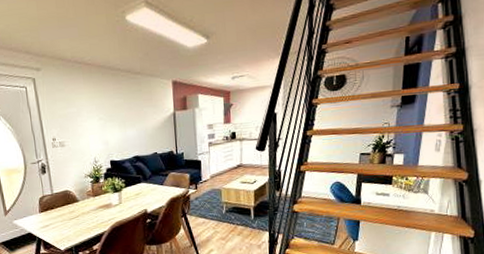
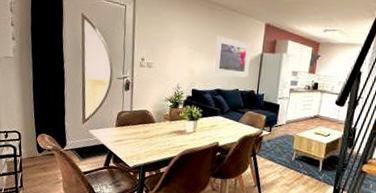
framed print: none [125,101,164,143] -> present [213,35,251,78]

